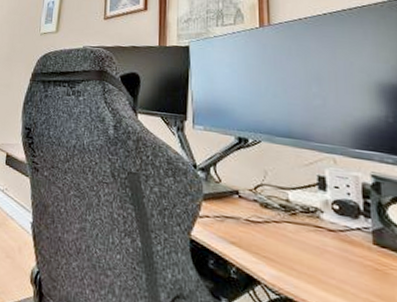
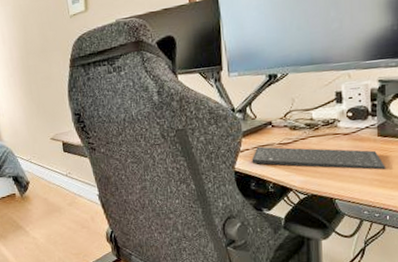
keyboard: none [212,216,386,291] -> present [251,146,386,170]

